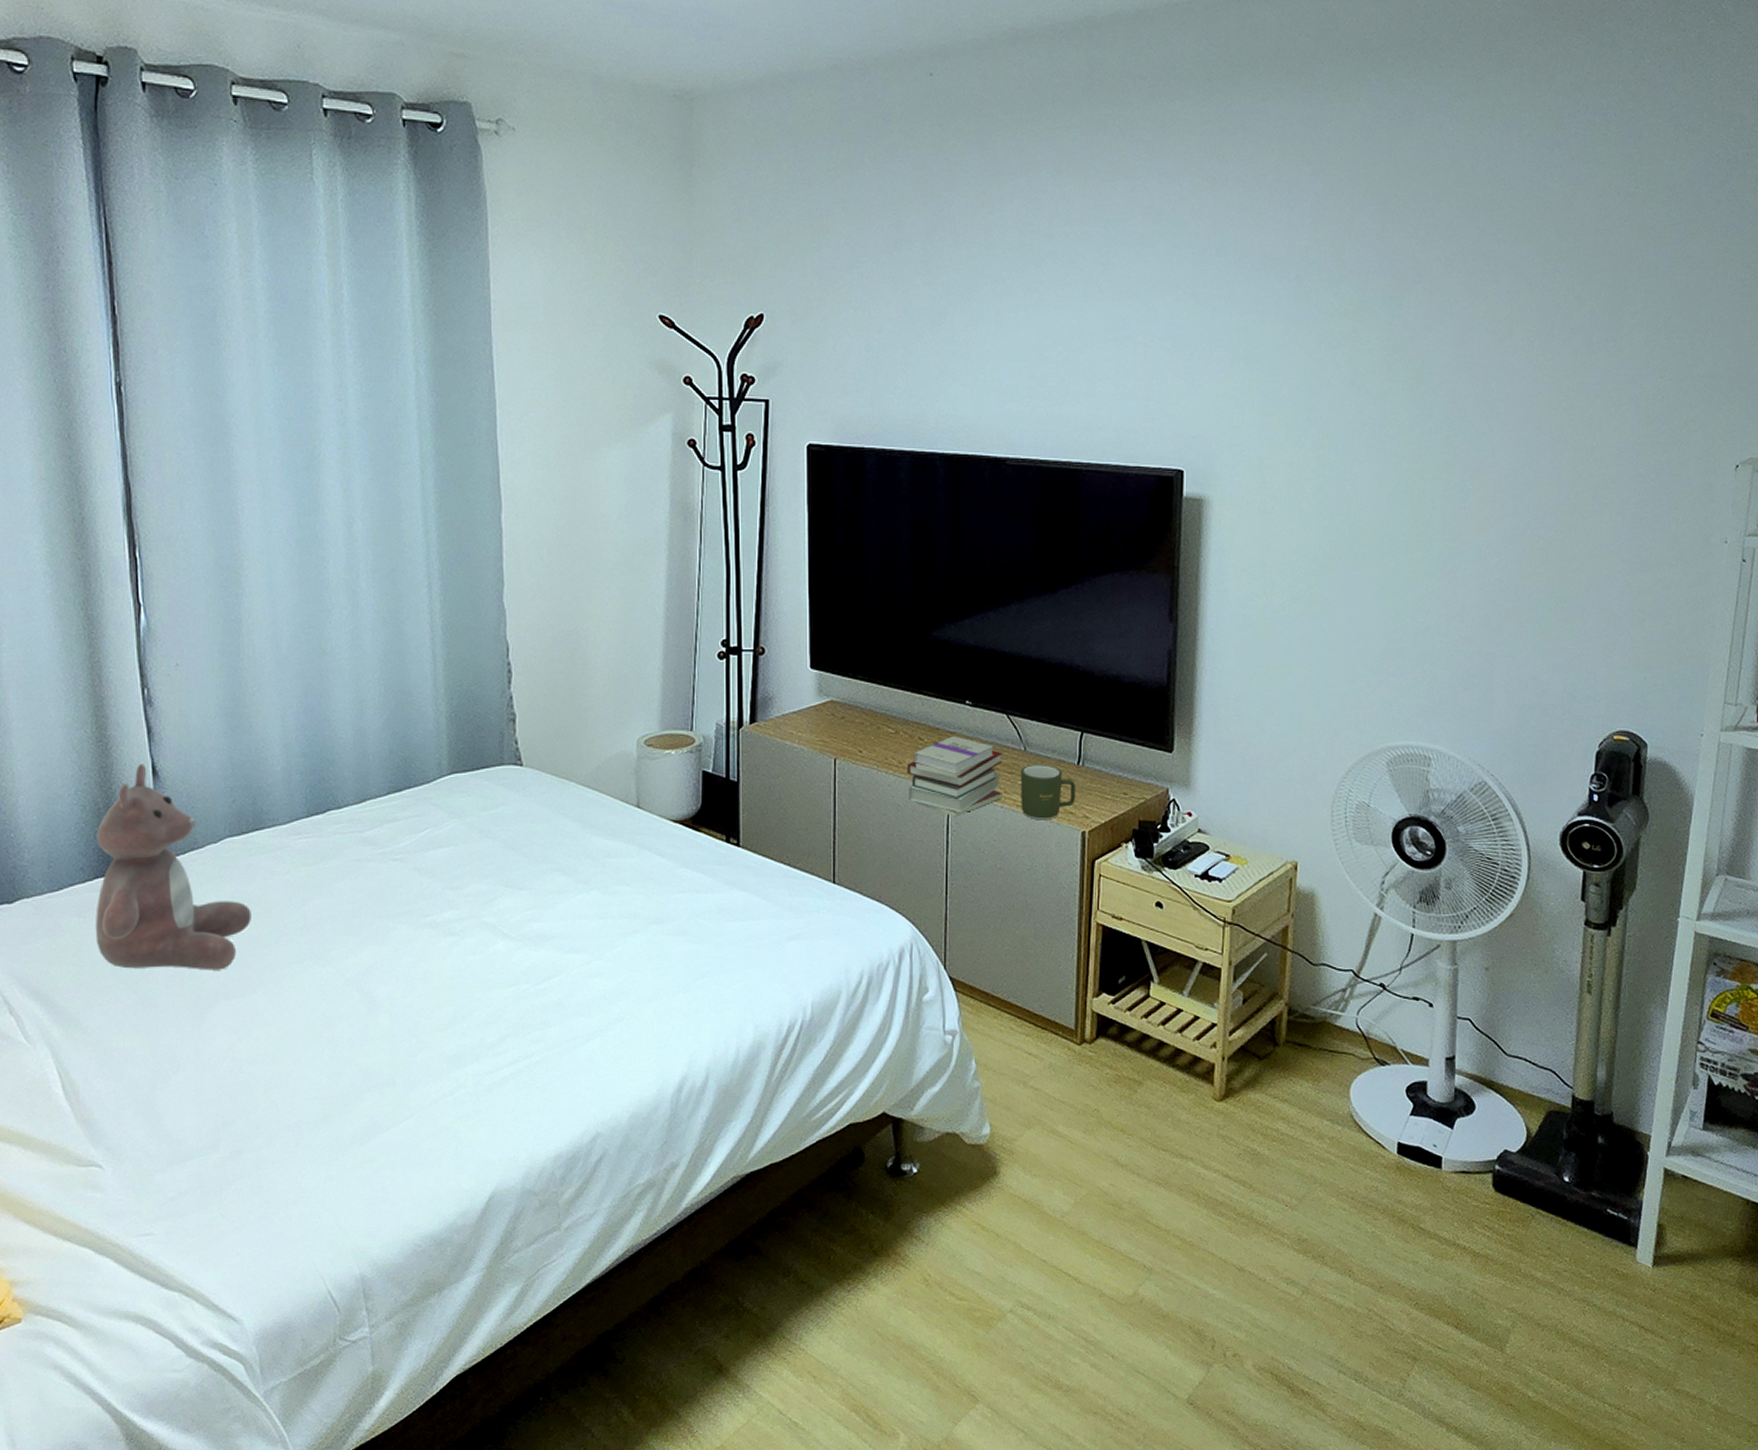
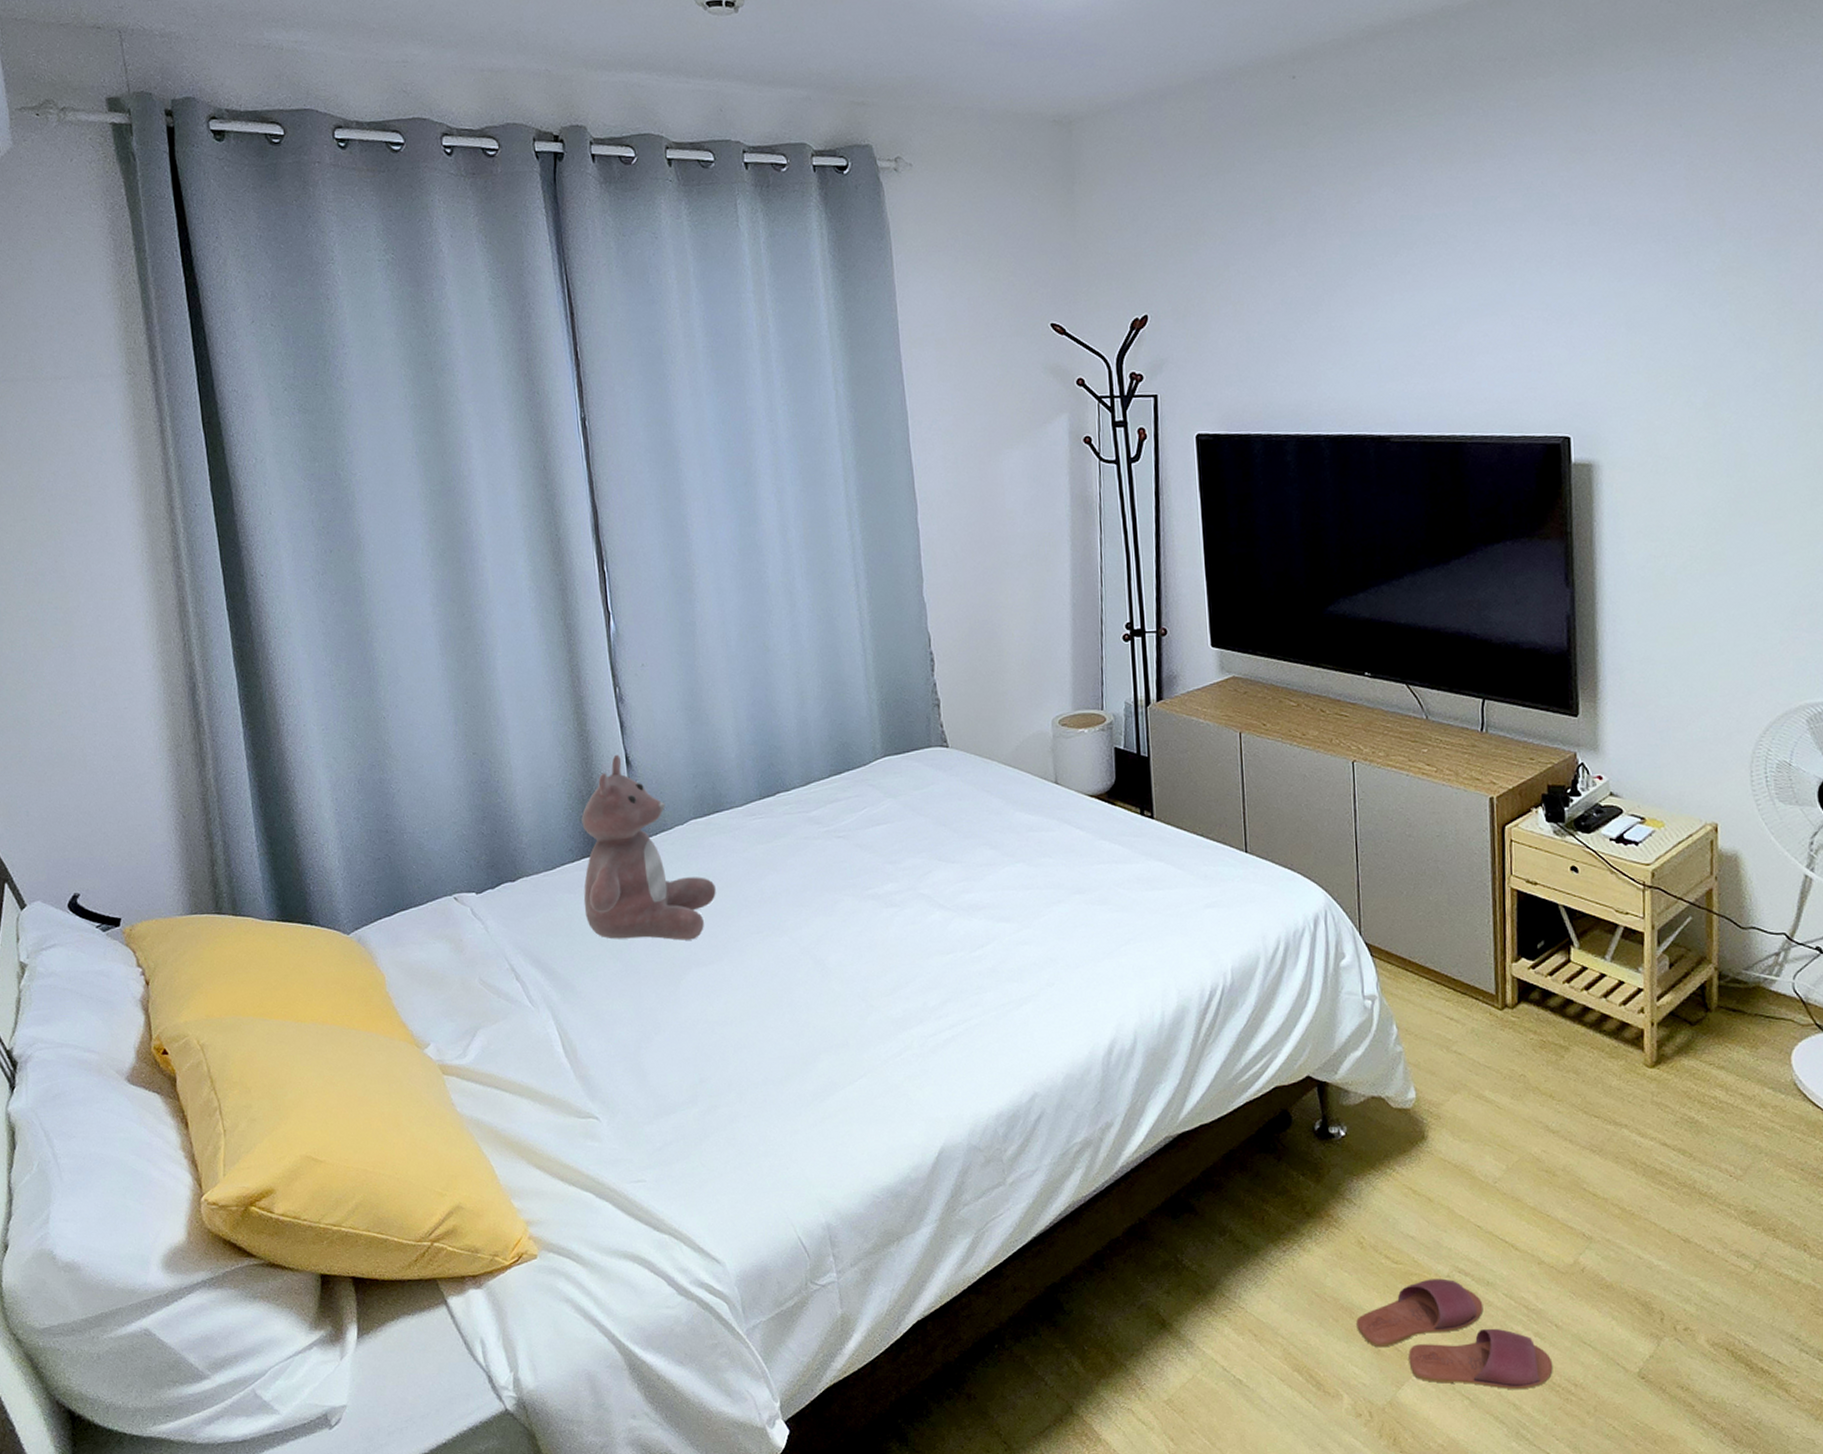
books: present [907,735,1003,817] -> none [1311,706,1407,786]
slippers: none [917,1313,1107,1421] -> present [1356,1278,1553,1390]
mug: present [1021,764,1075,820] -> none [1424,731,1481,787]

